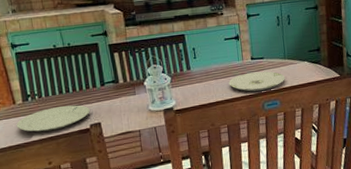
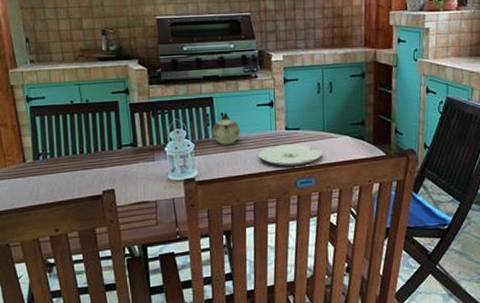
plate: present [16,105,90,132] -> none [24,168,104,195]
teapot: none [185,48,212,76] -> present [211,113,241,145]

